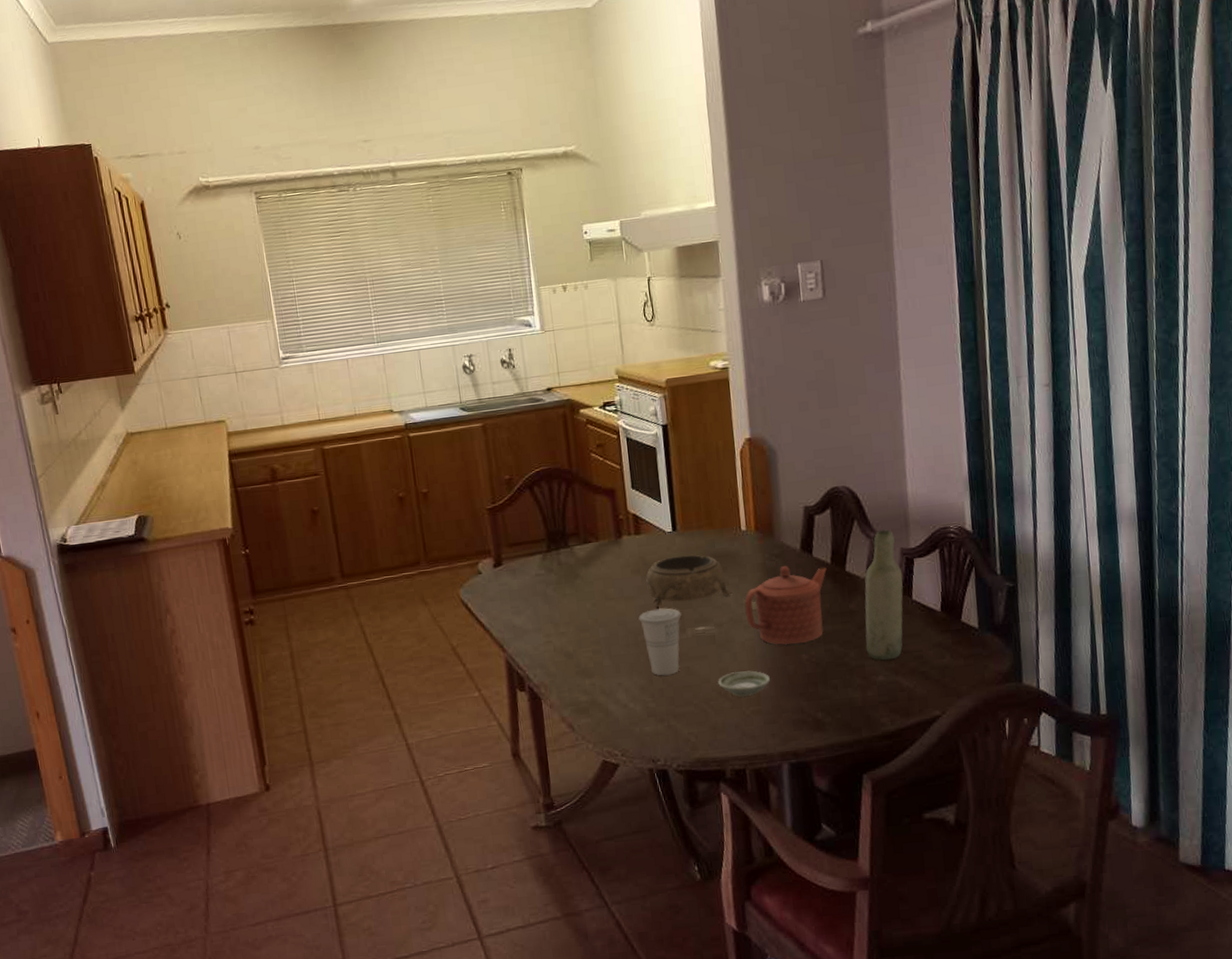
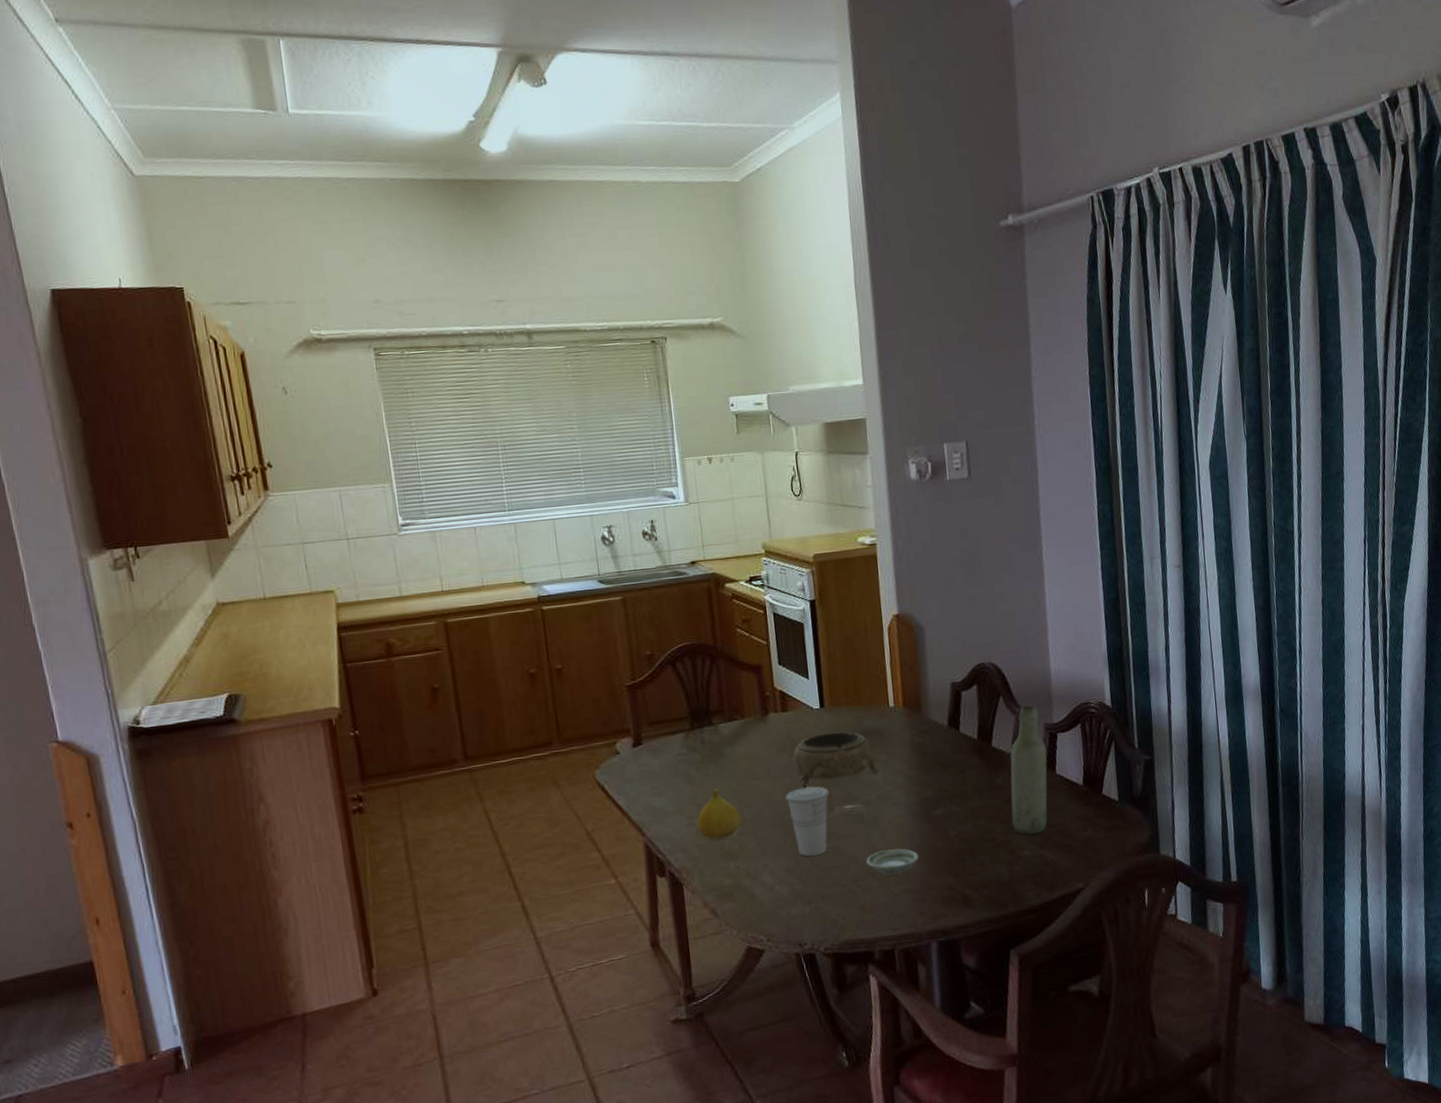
fruit: none [554,608,597,657] -> present [697,788,742,840]
teapot: present [744,565,827,645] -> none [893,741,974,822]

